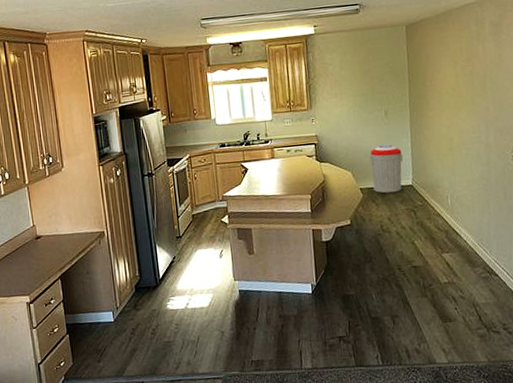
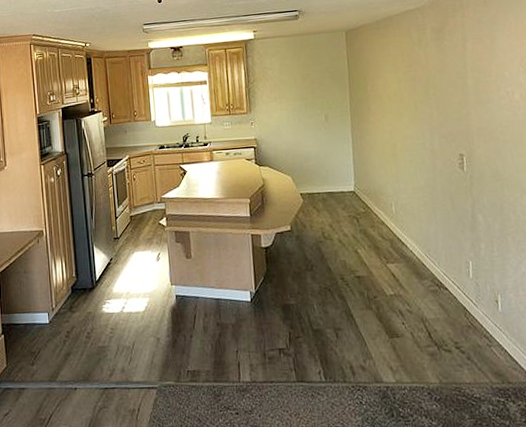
trash can: present [369,144,403,194] -> none [309,149,344,200]

